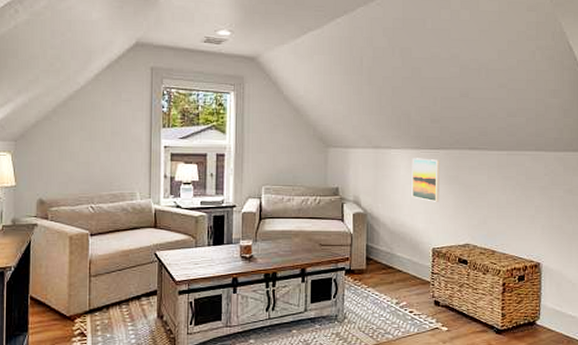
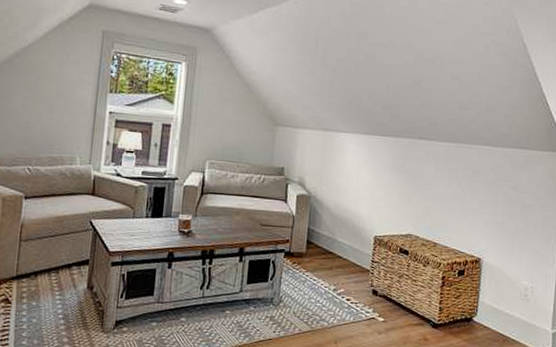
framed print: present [411,158,440,202] -> none [357,143,388,190]

